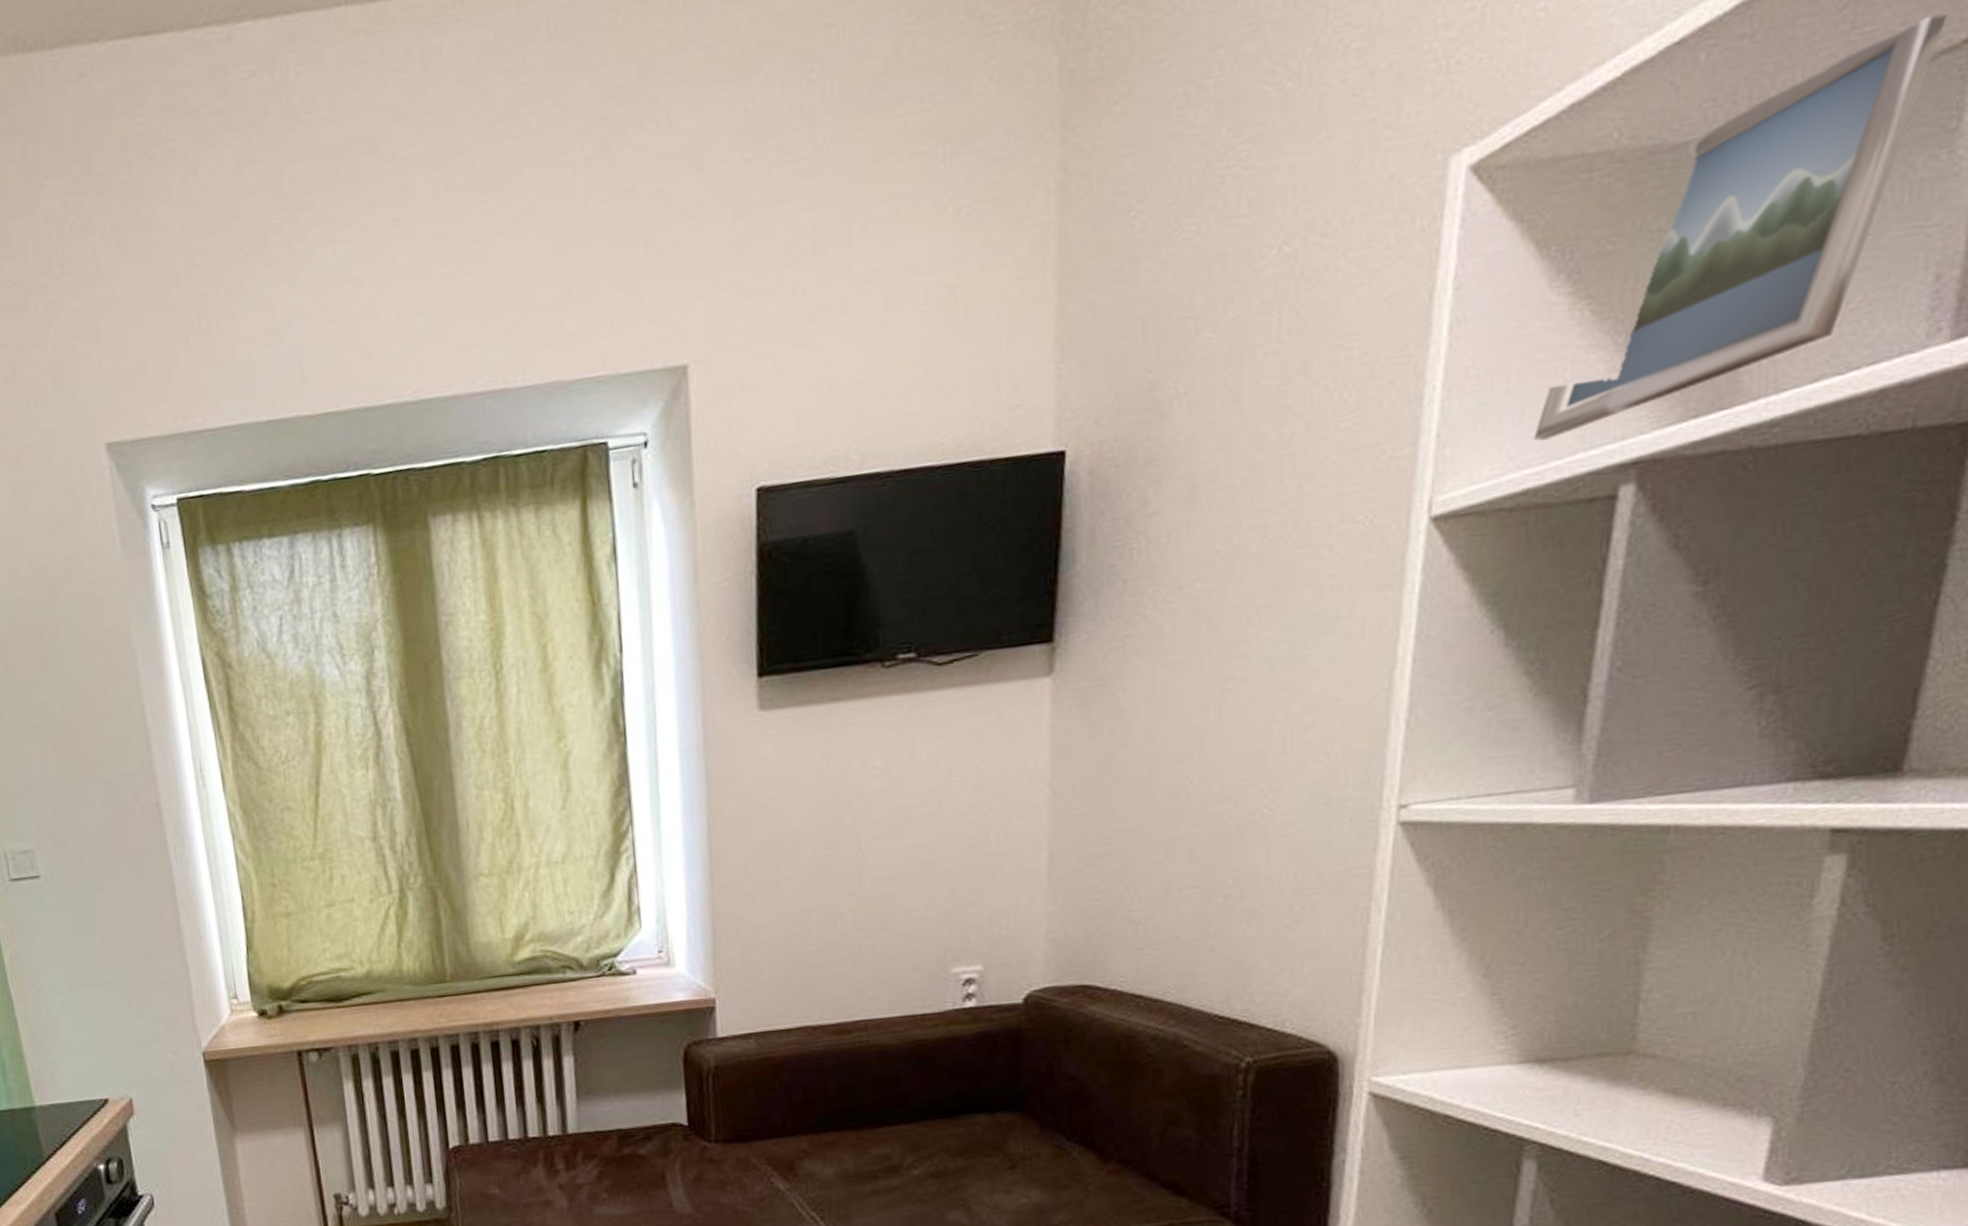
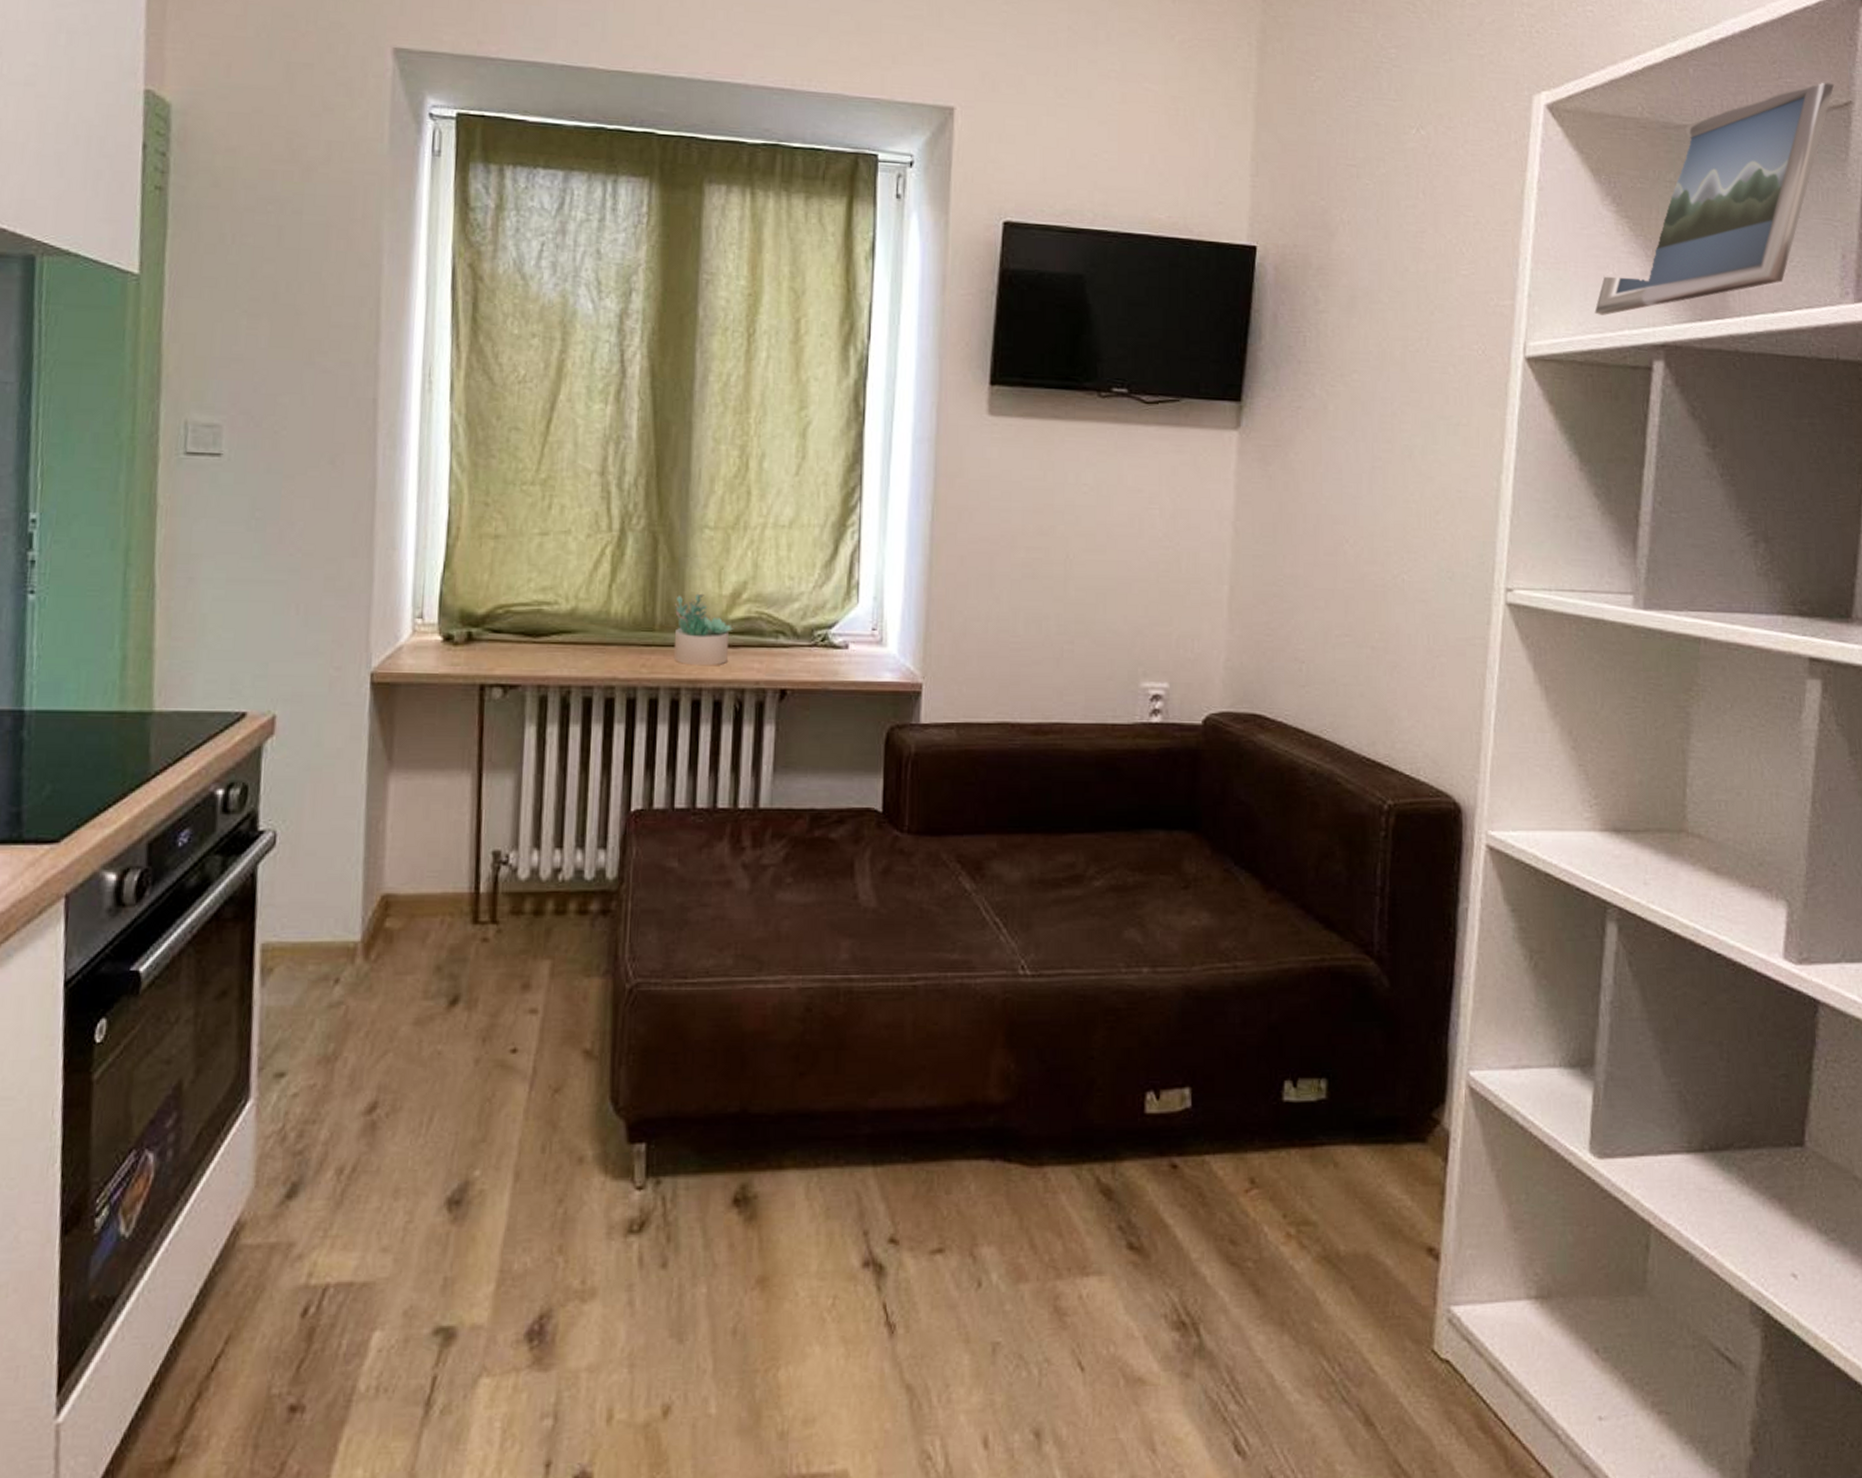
succulent plant: none [461,940,522,1010] -> present [673,593,734,666]

